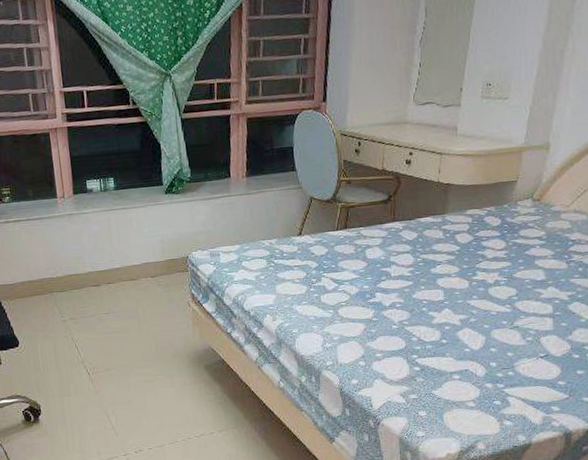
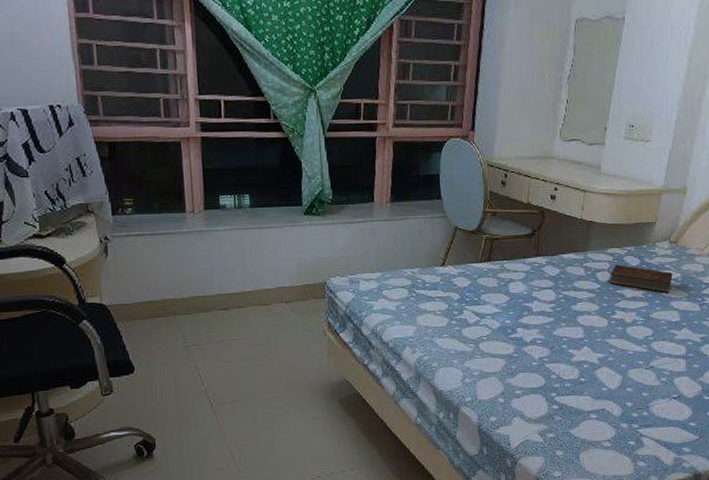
book: none [469,225,537,252] -> present [609,264,673,293]

